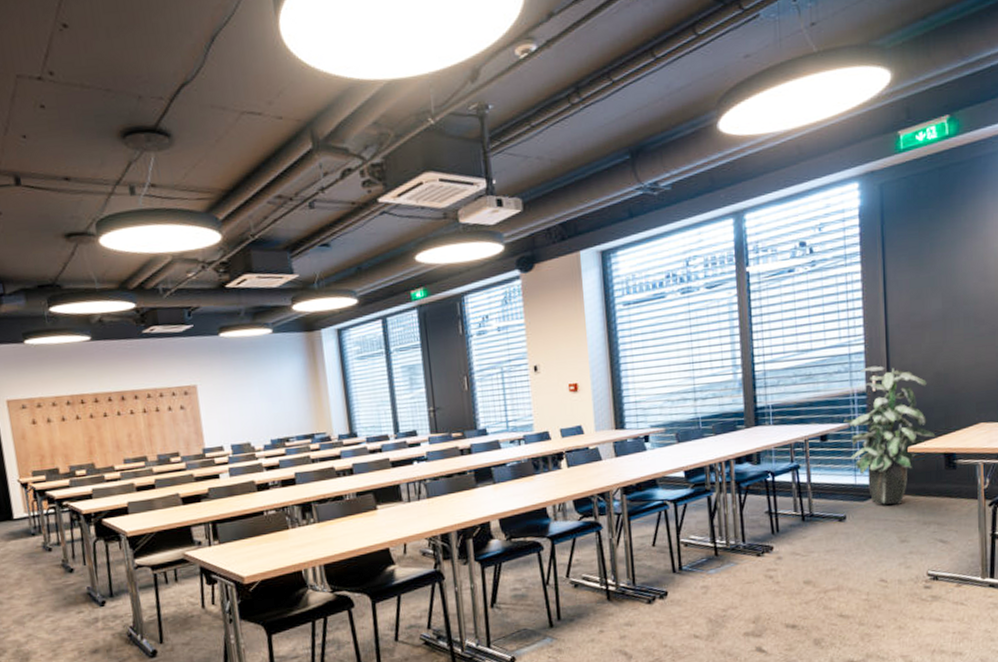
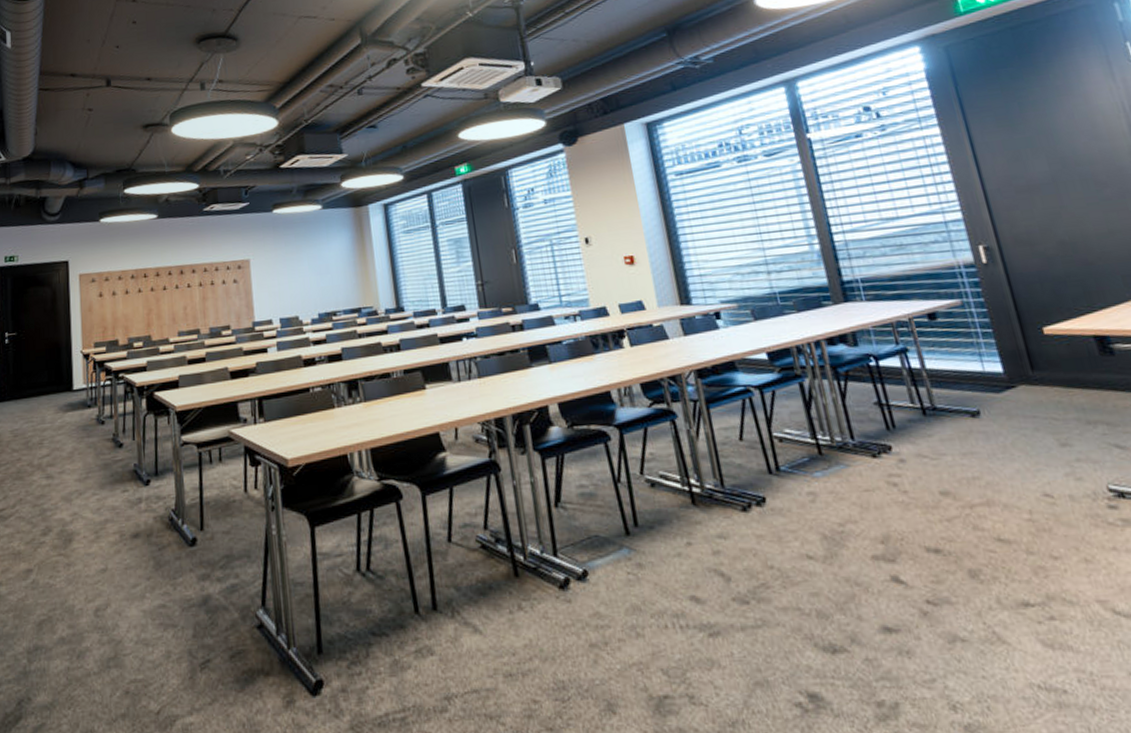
indoor plant: present [843,366,936,505] -> none [953,234,1078,399]

